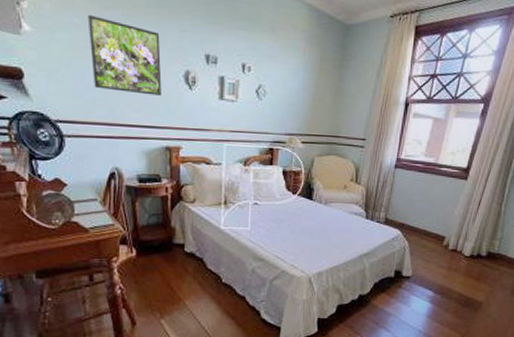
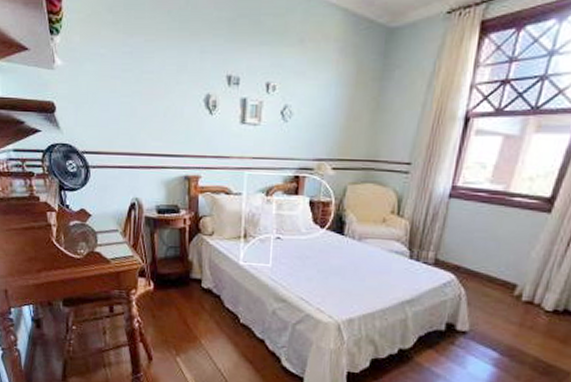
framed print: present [87,14,162,96] -> none [112,43,182,122]

